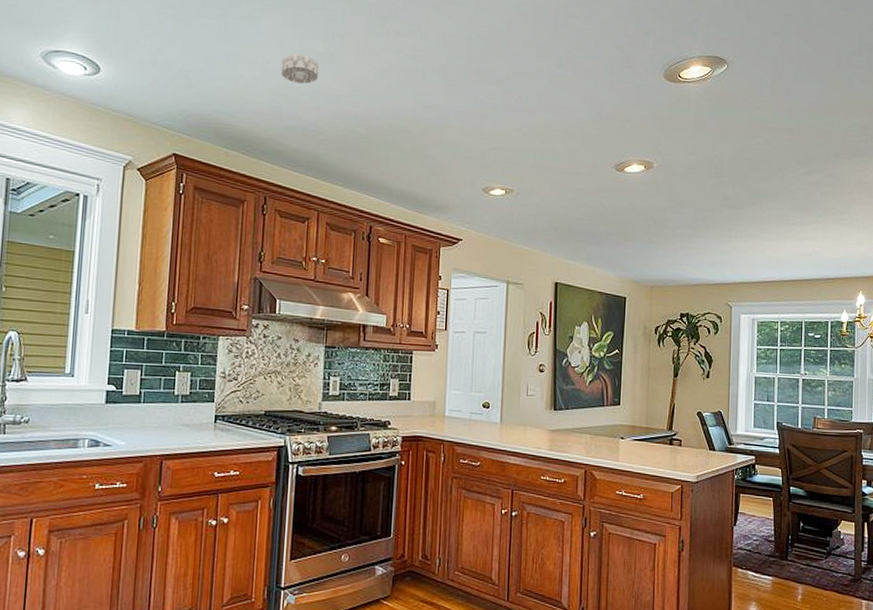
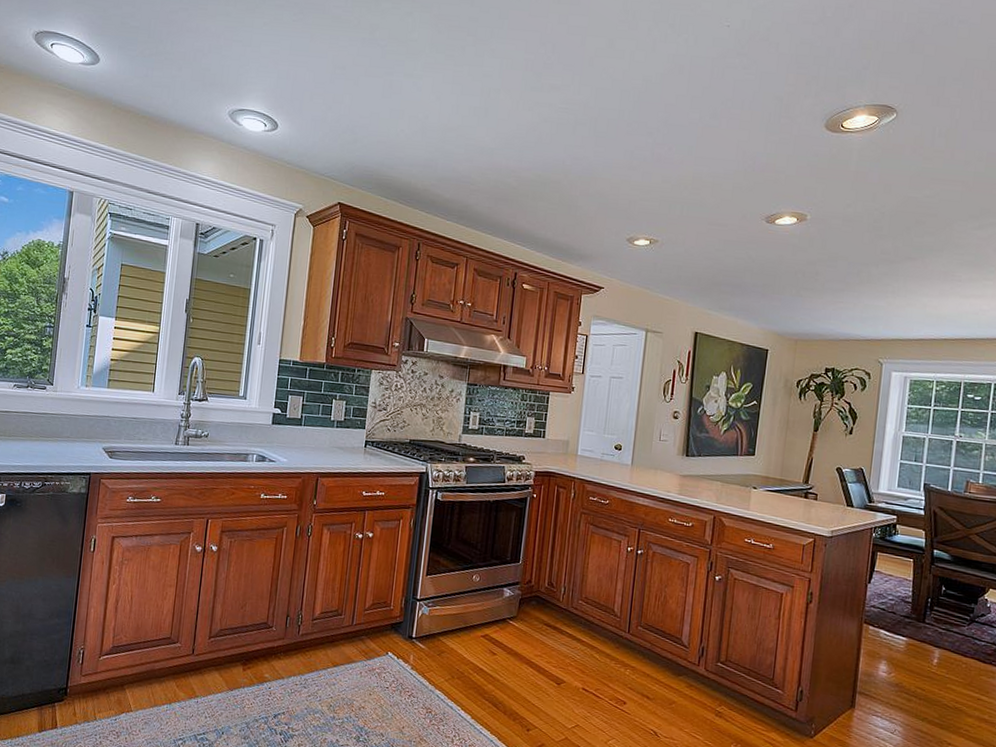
smoke detector: present [281,54,320,84] -> none [438,109,475,138]

